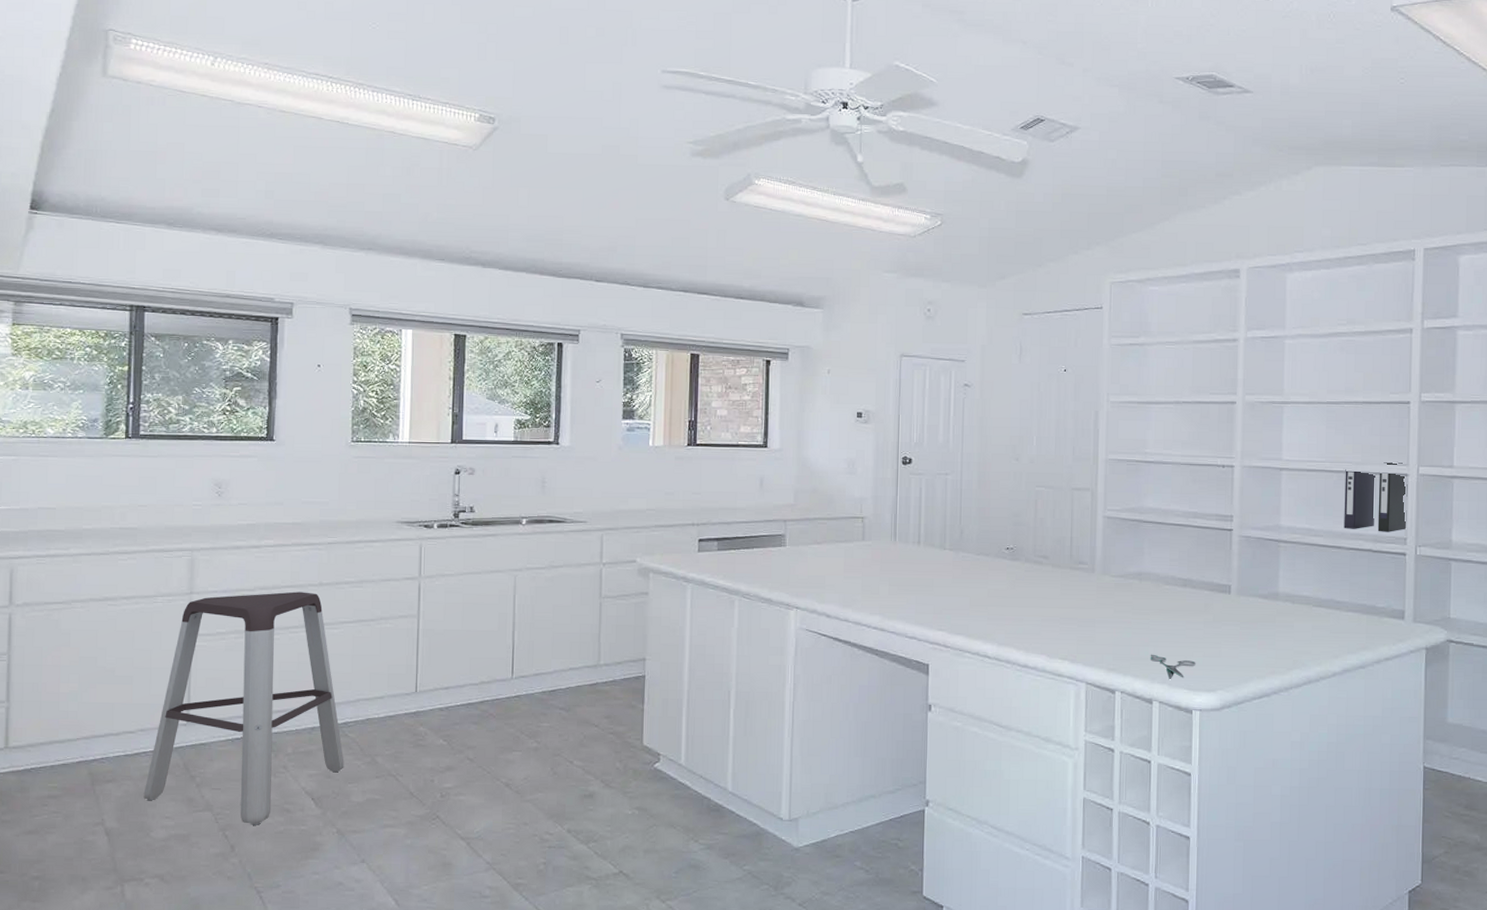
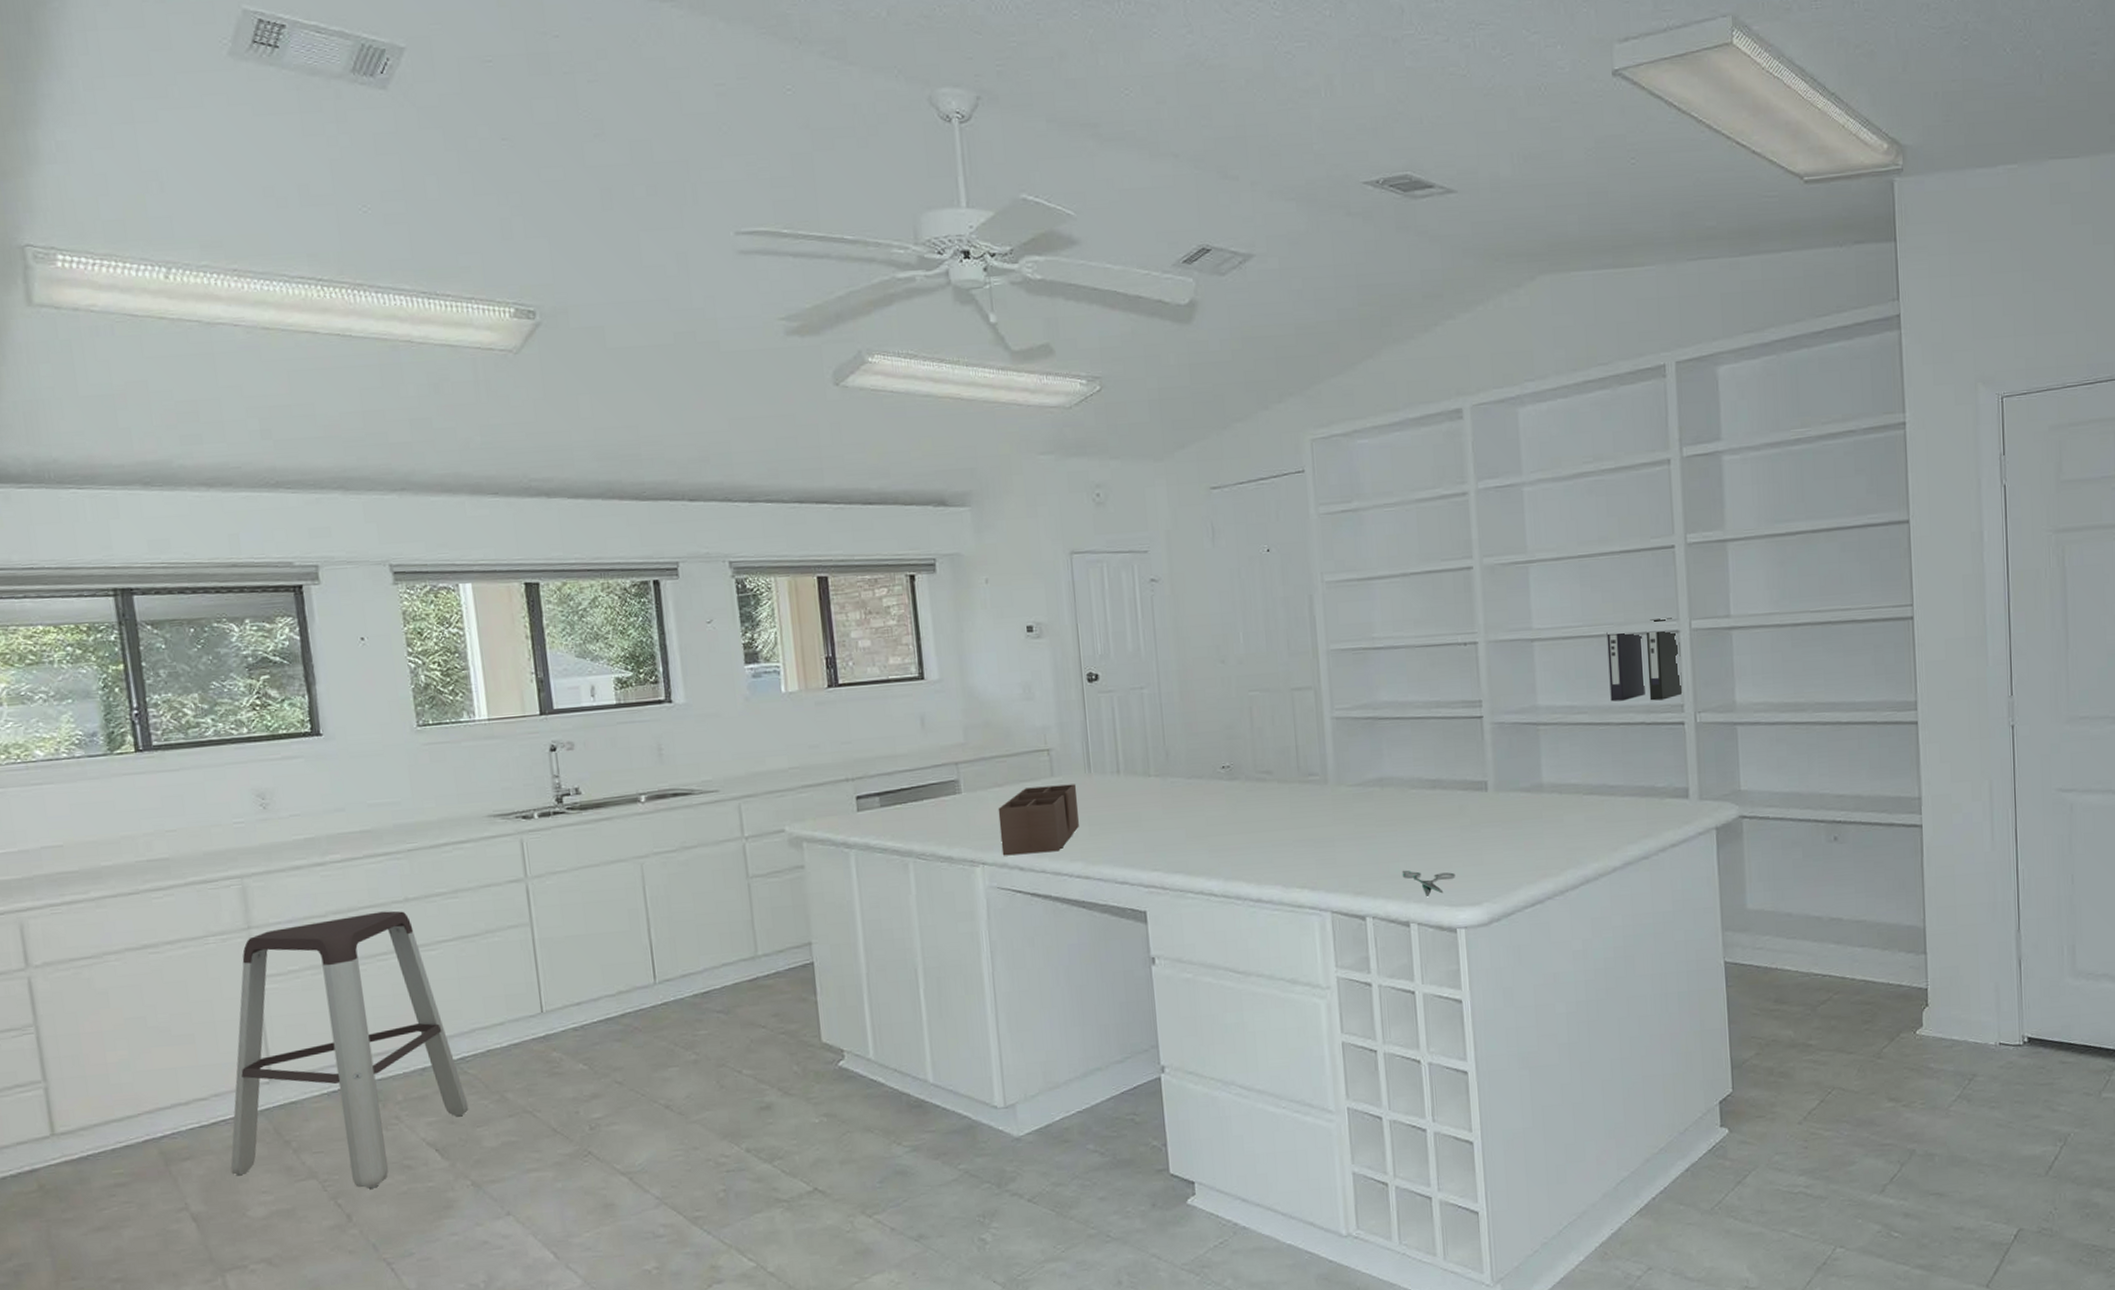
desk organizer: none [813,548,883,605] -> present [998,784,1079,856]

